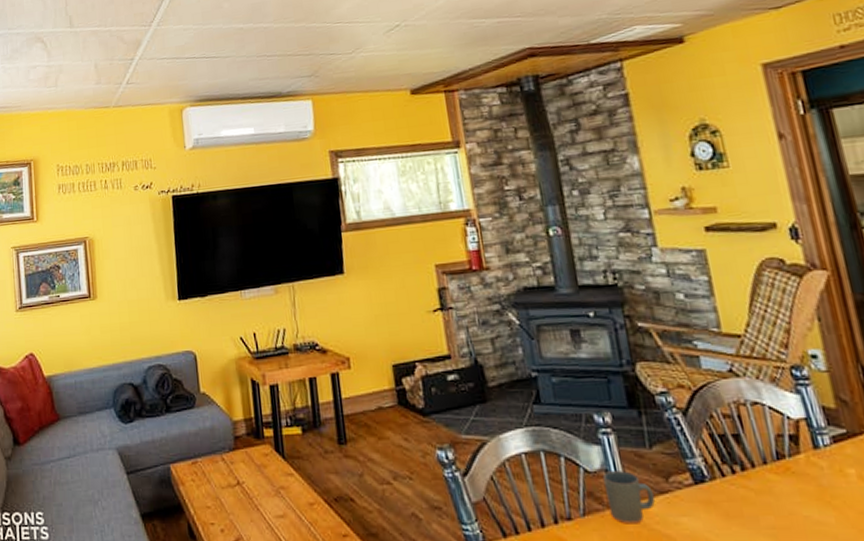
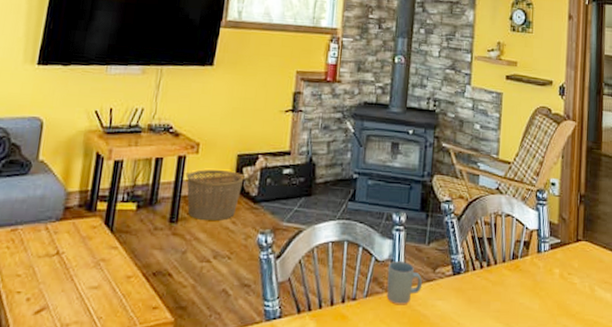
basket: none [343,382,407,439] -> present [186,169,246,221]

